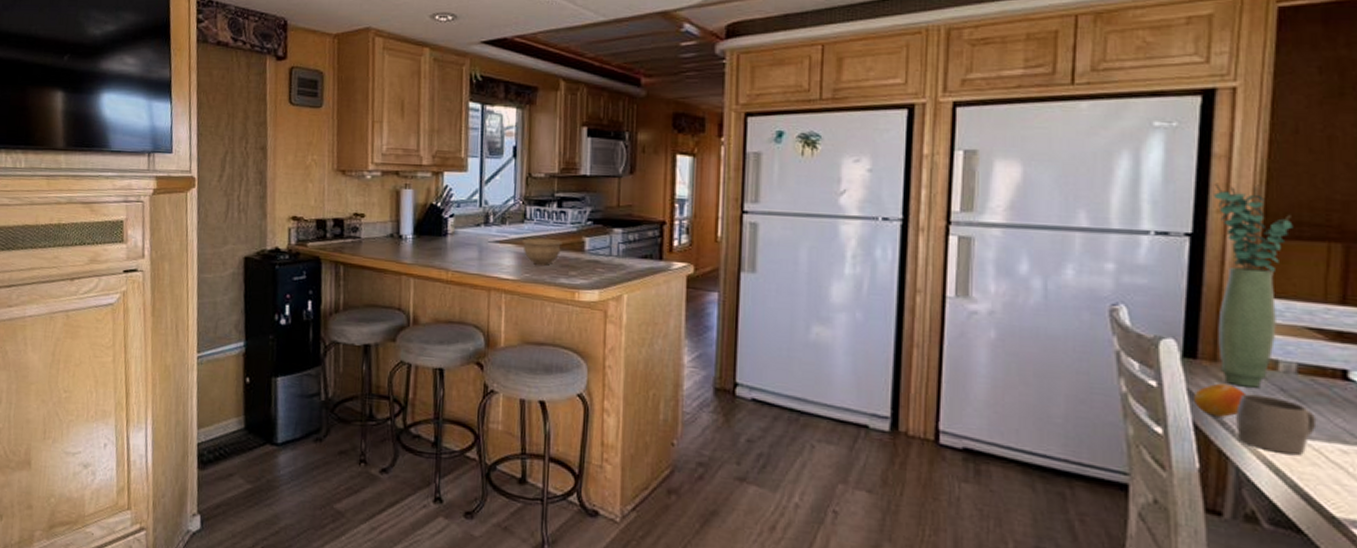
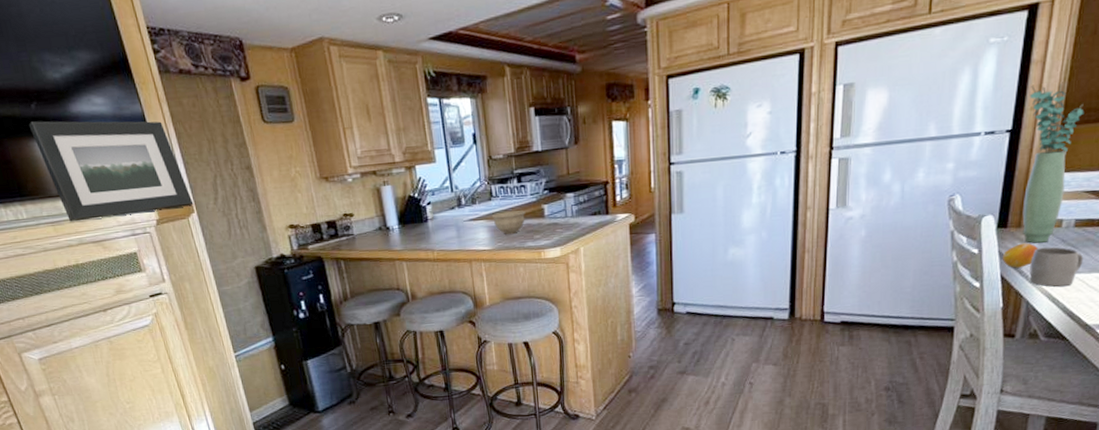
picture frame: none [55,73,197,180] -> present [28,121,194,222]

